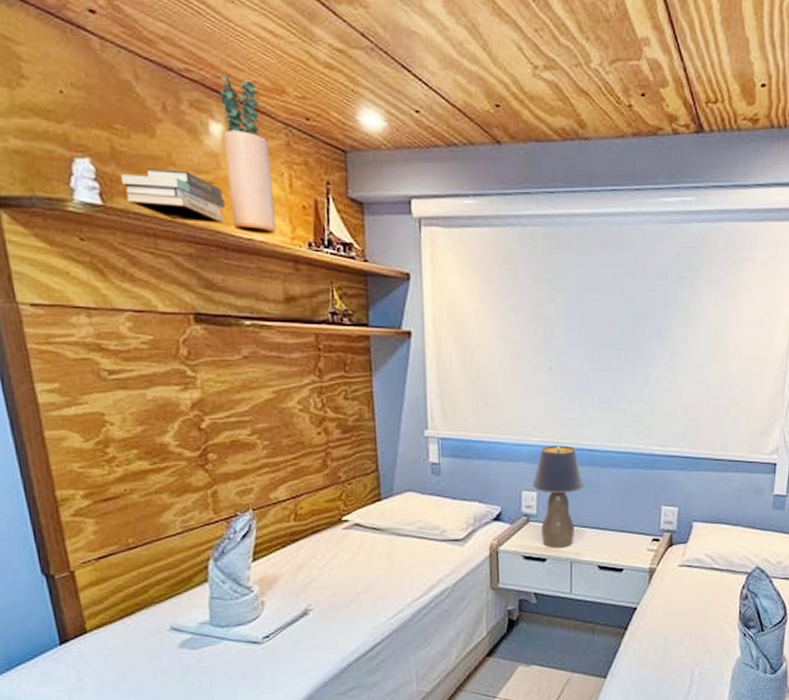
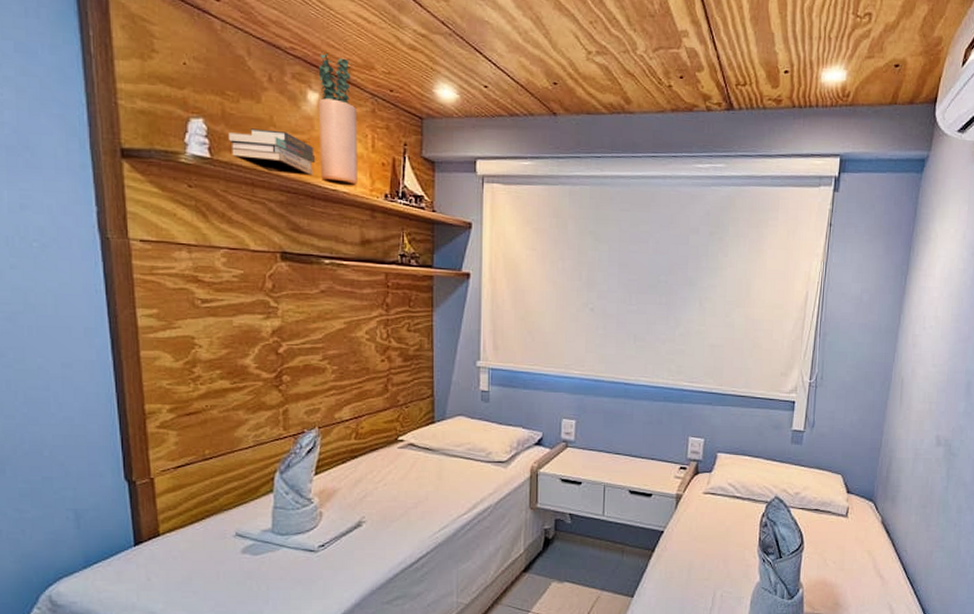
table lamp: present [533,445,584,548] -> none [572,378,618,473]

